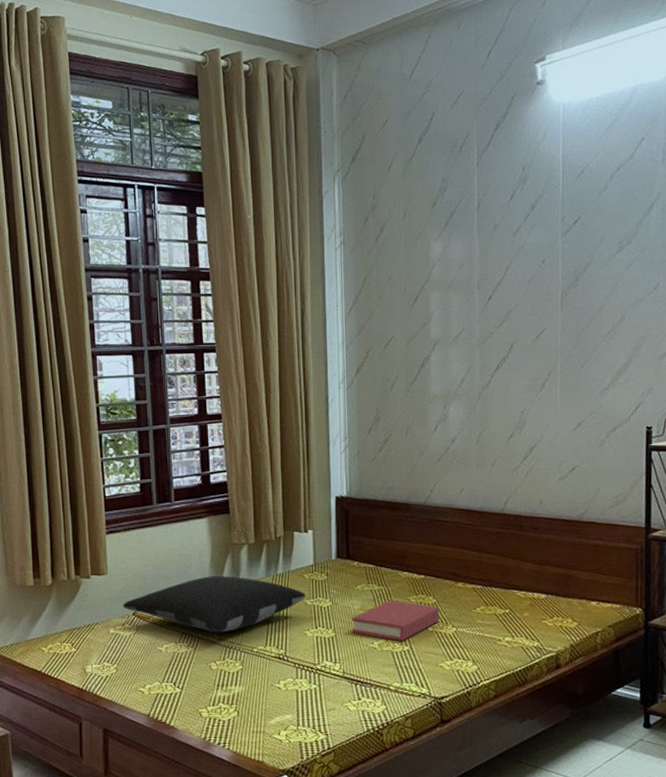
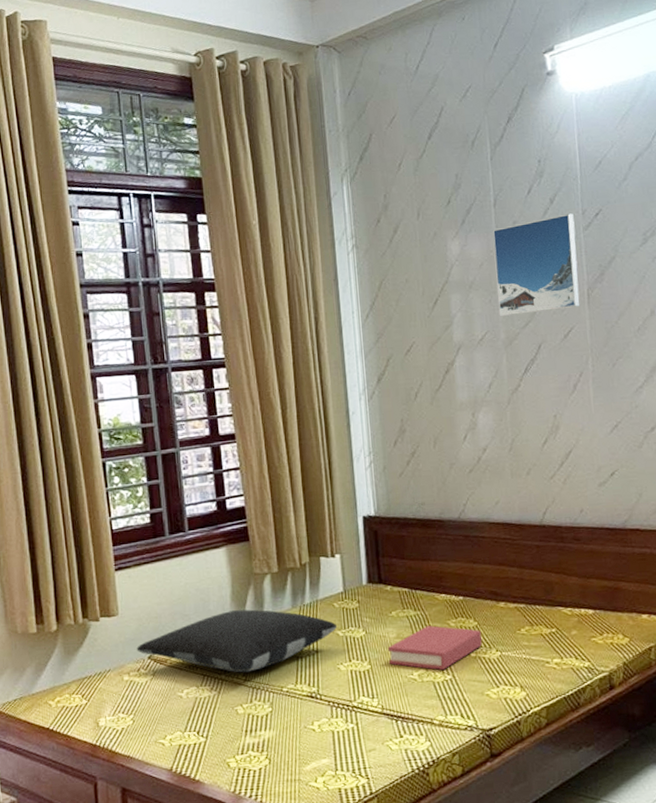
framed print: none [474,220,554,316] -> present [492,213,581,317]

